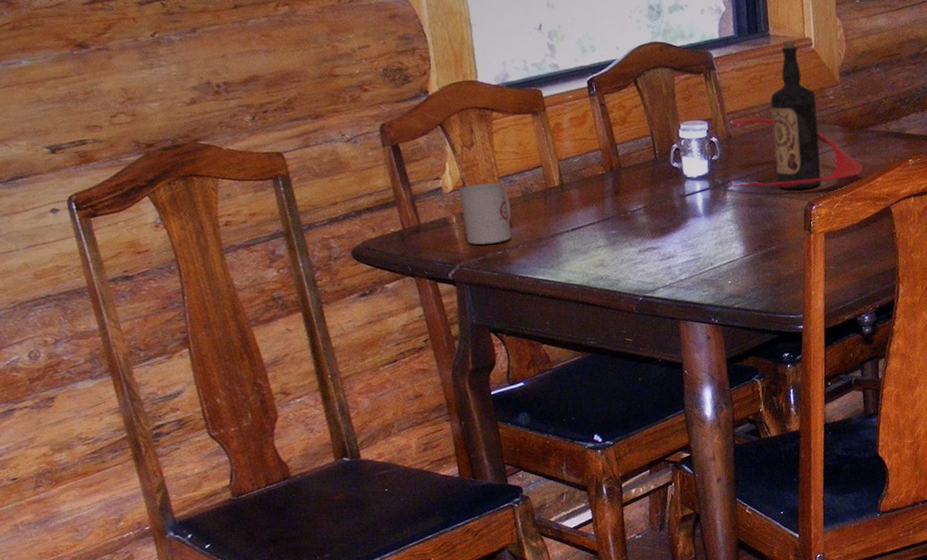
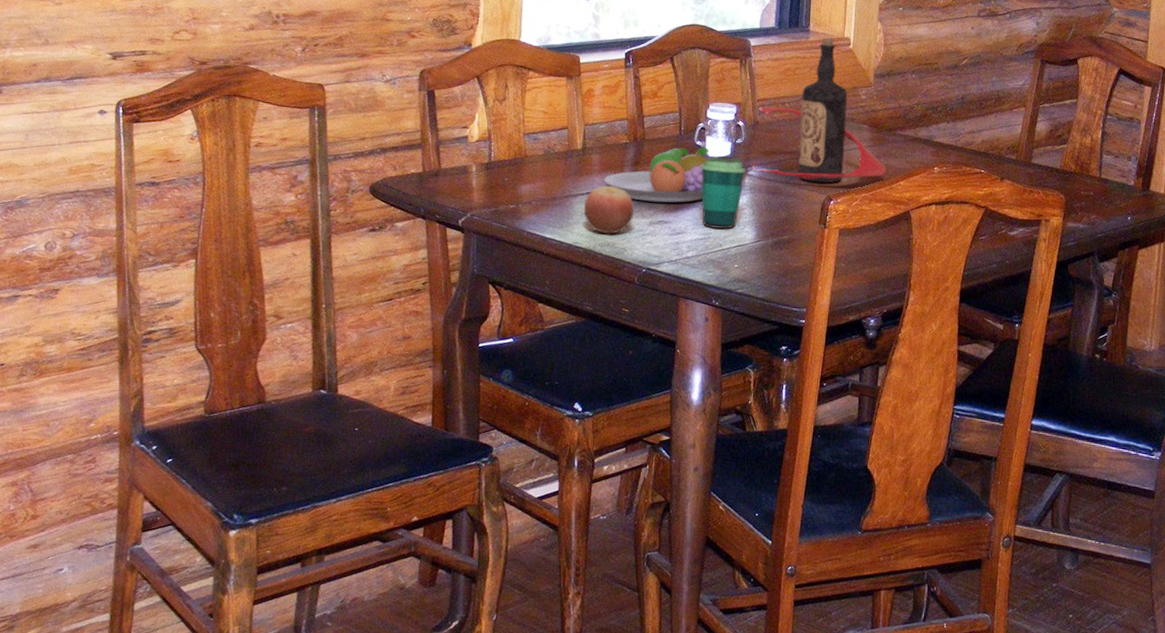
mug: present [458,183,512,245] -> none [482,137,531,197]
apple: none [571,219,622,268] -> present [583,185,635,234]
fruit bowl: none [587,168,687,230] -> present [604,147,709,203]
cup: none [680,175,726,248] -> present [700,156,746,229]

